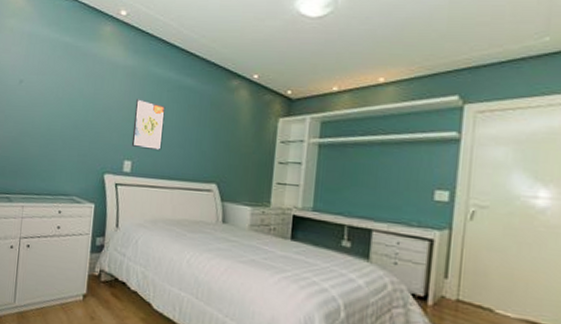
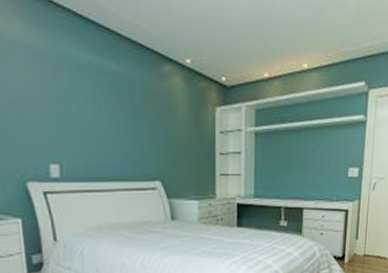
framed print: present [131,99,166,151] -> none [51,88,94,150]

